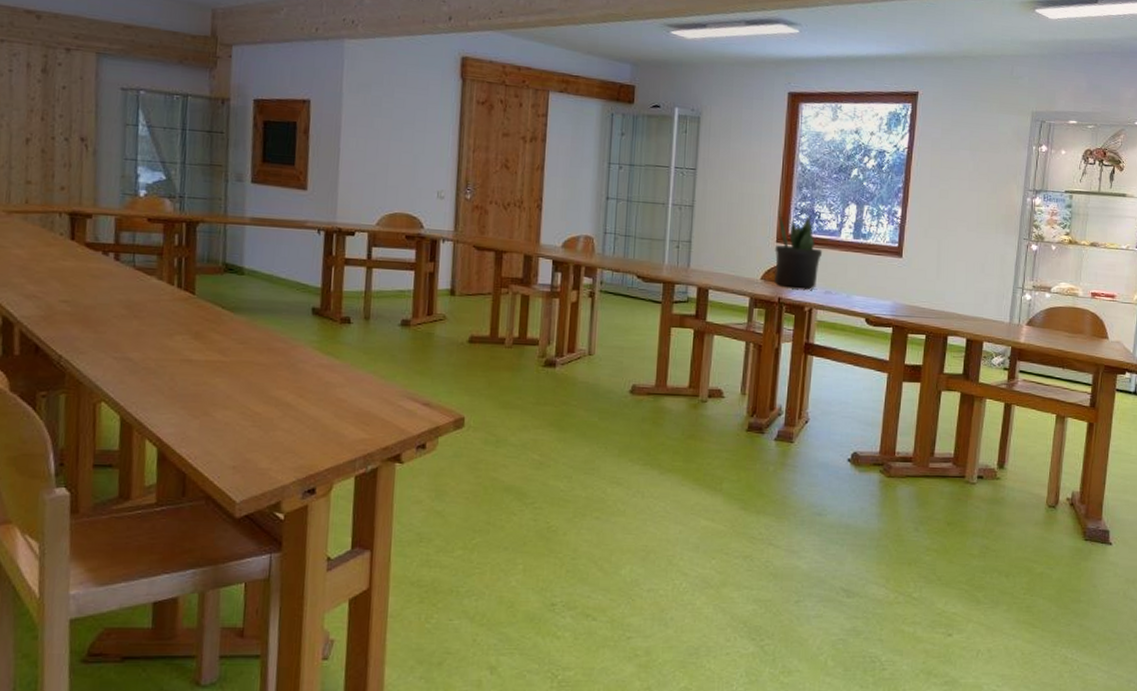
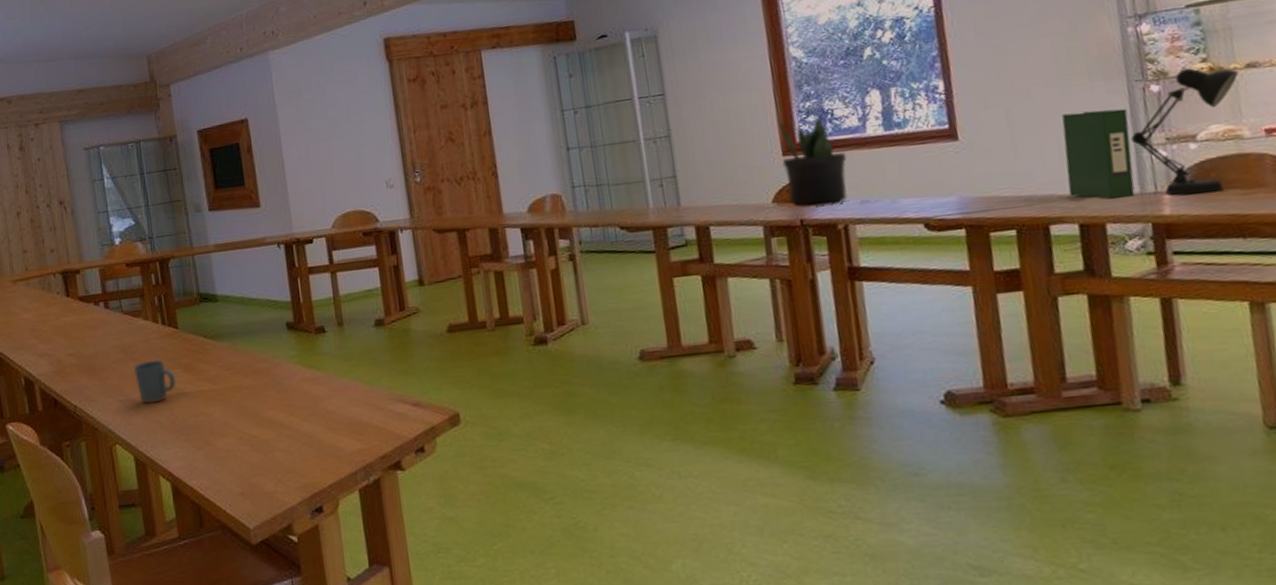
mug: none [136,321,183,366] -> present [134,360,176,404]
binder: none [965,253,1014,325] -> present [1062,108,1135,199]
desk lamp: none [1012,237,1085,332] -> present [1130,68,1239,196]

